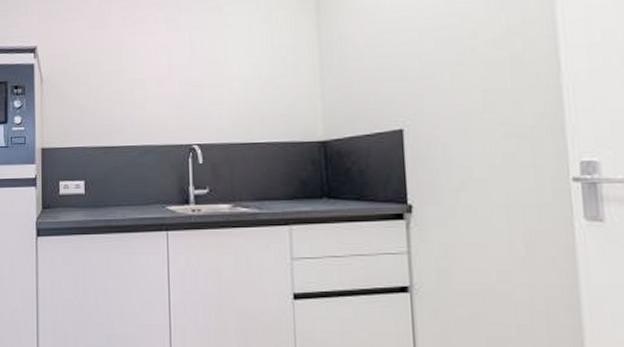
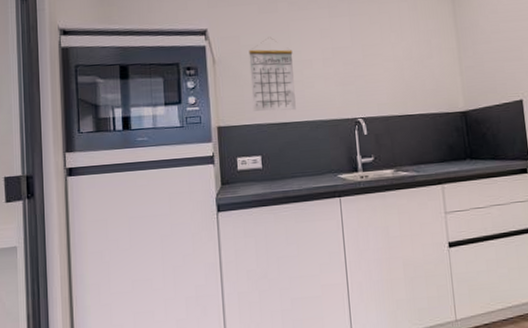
calendar: none [77,55,124,134] -> present [248,38,296,112]

